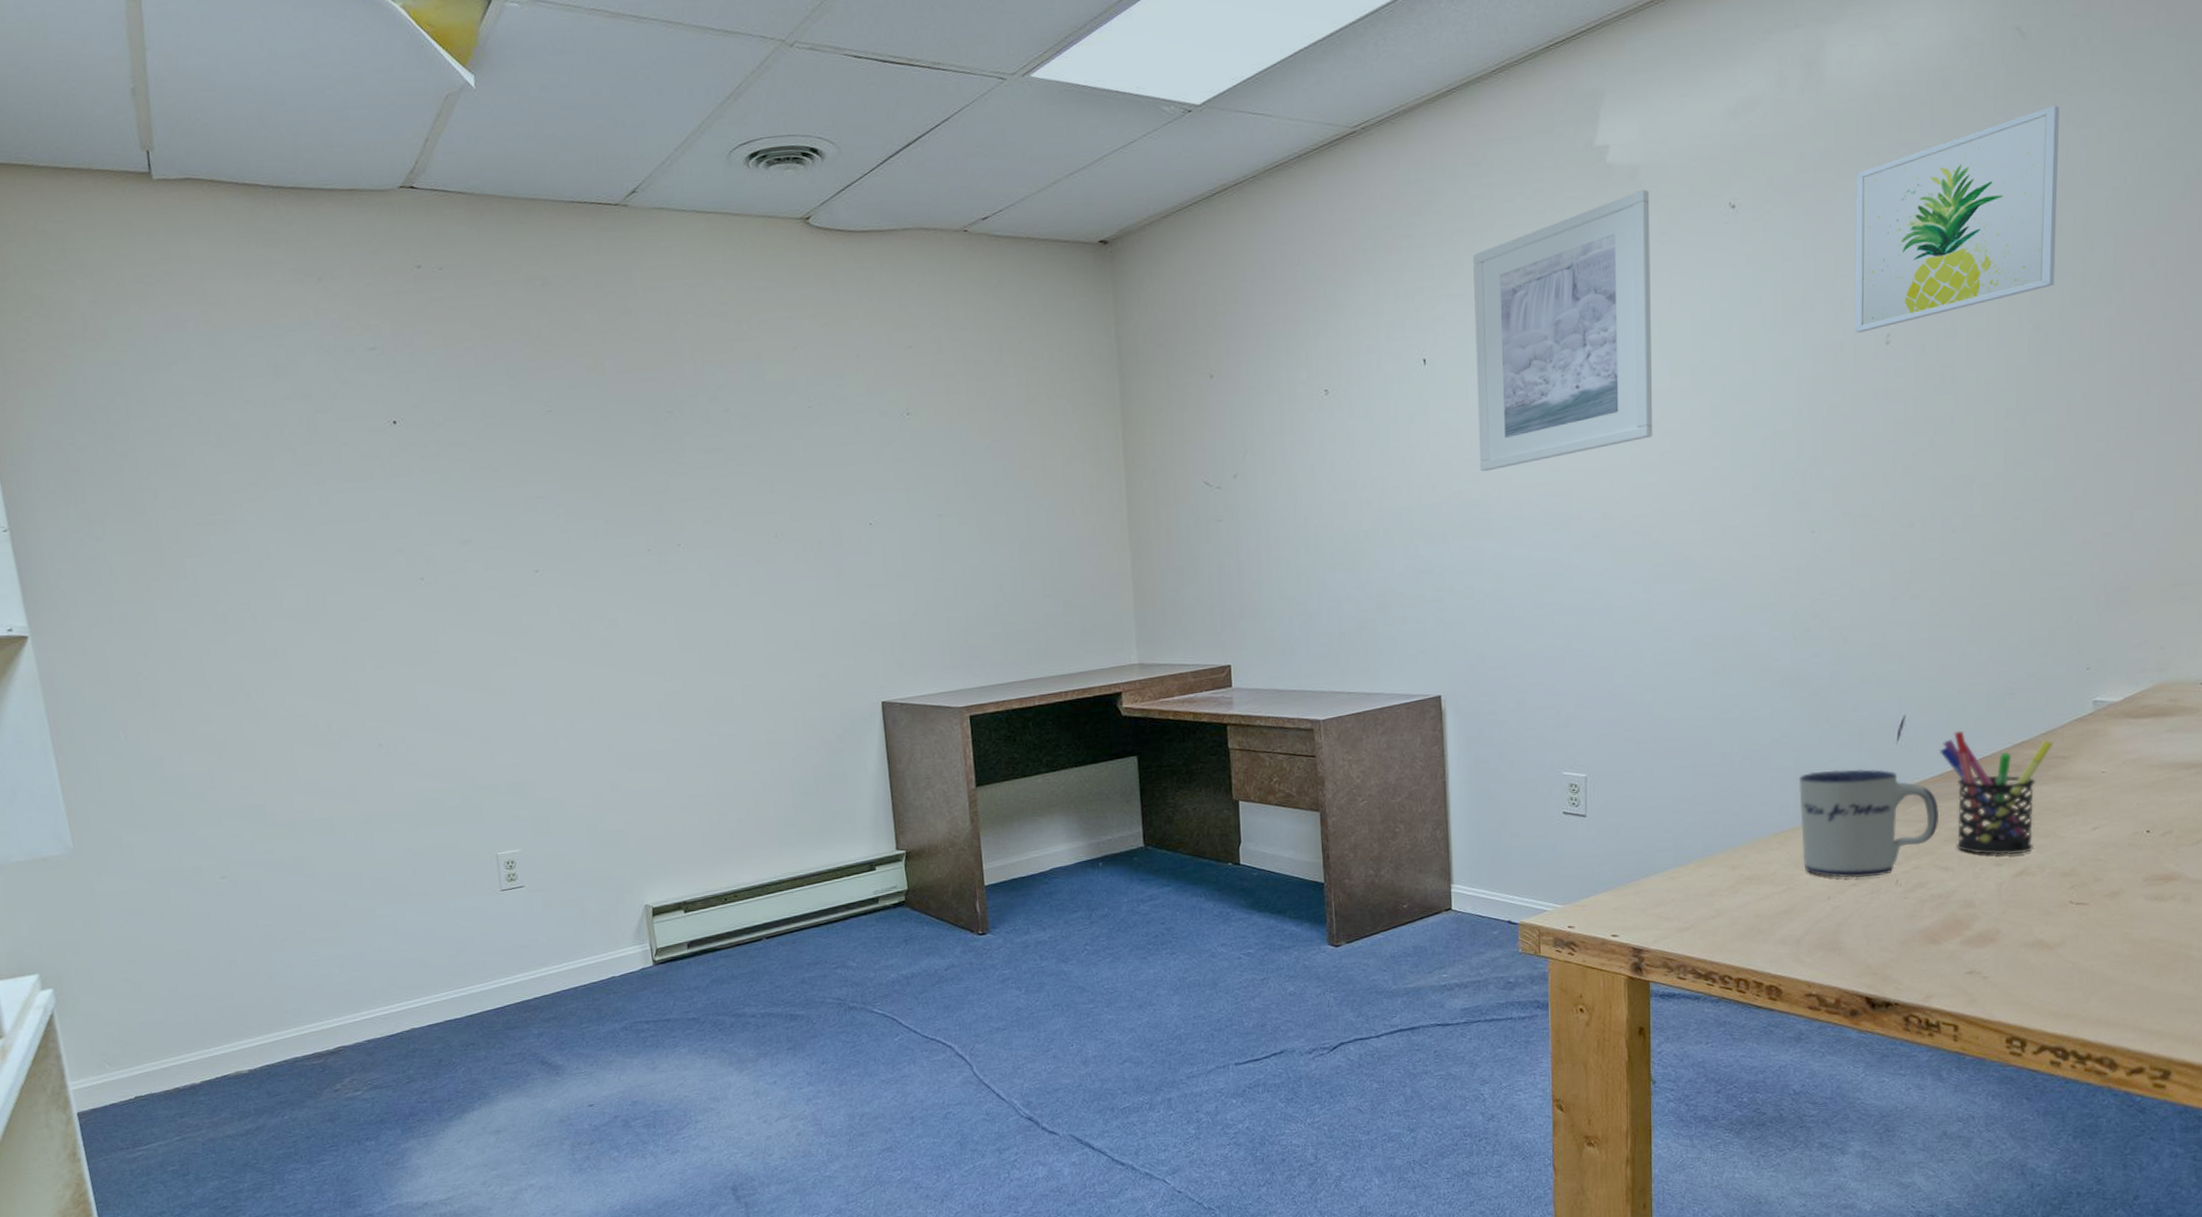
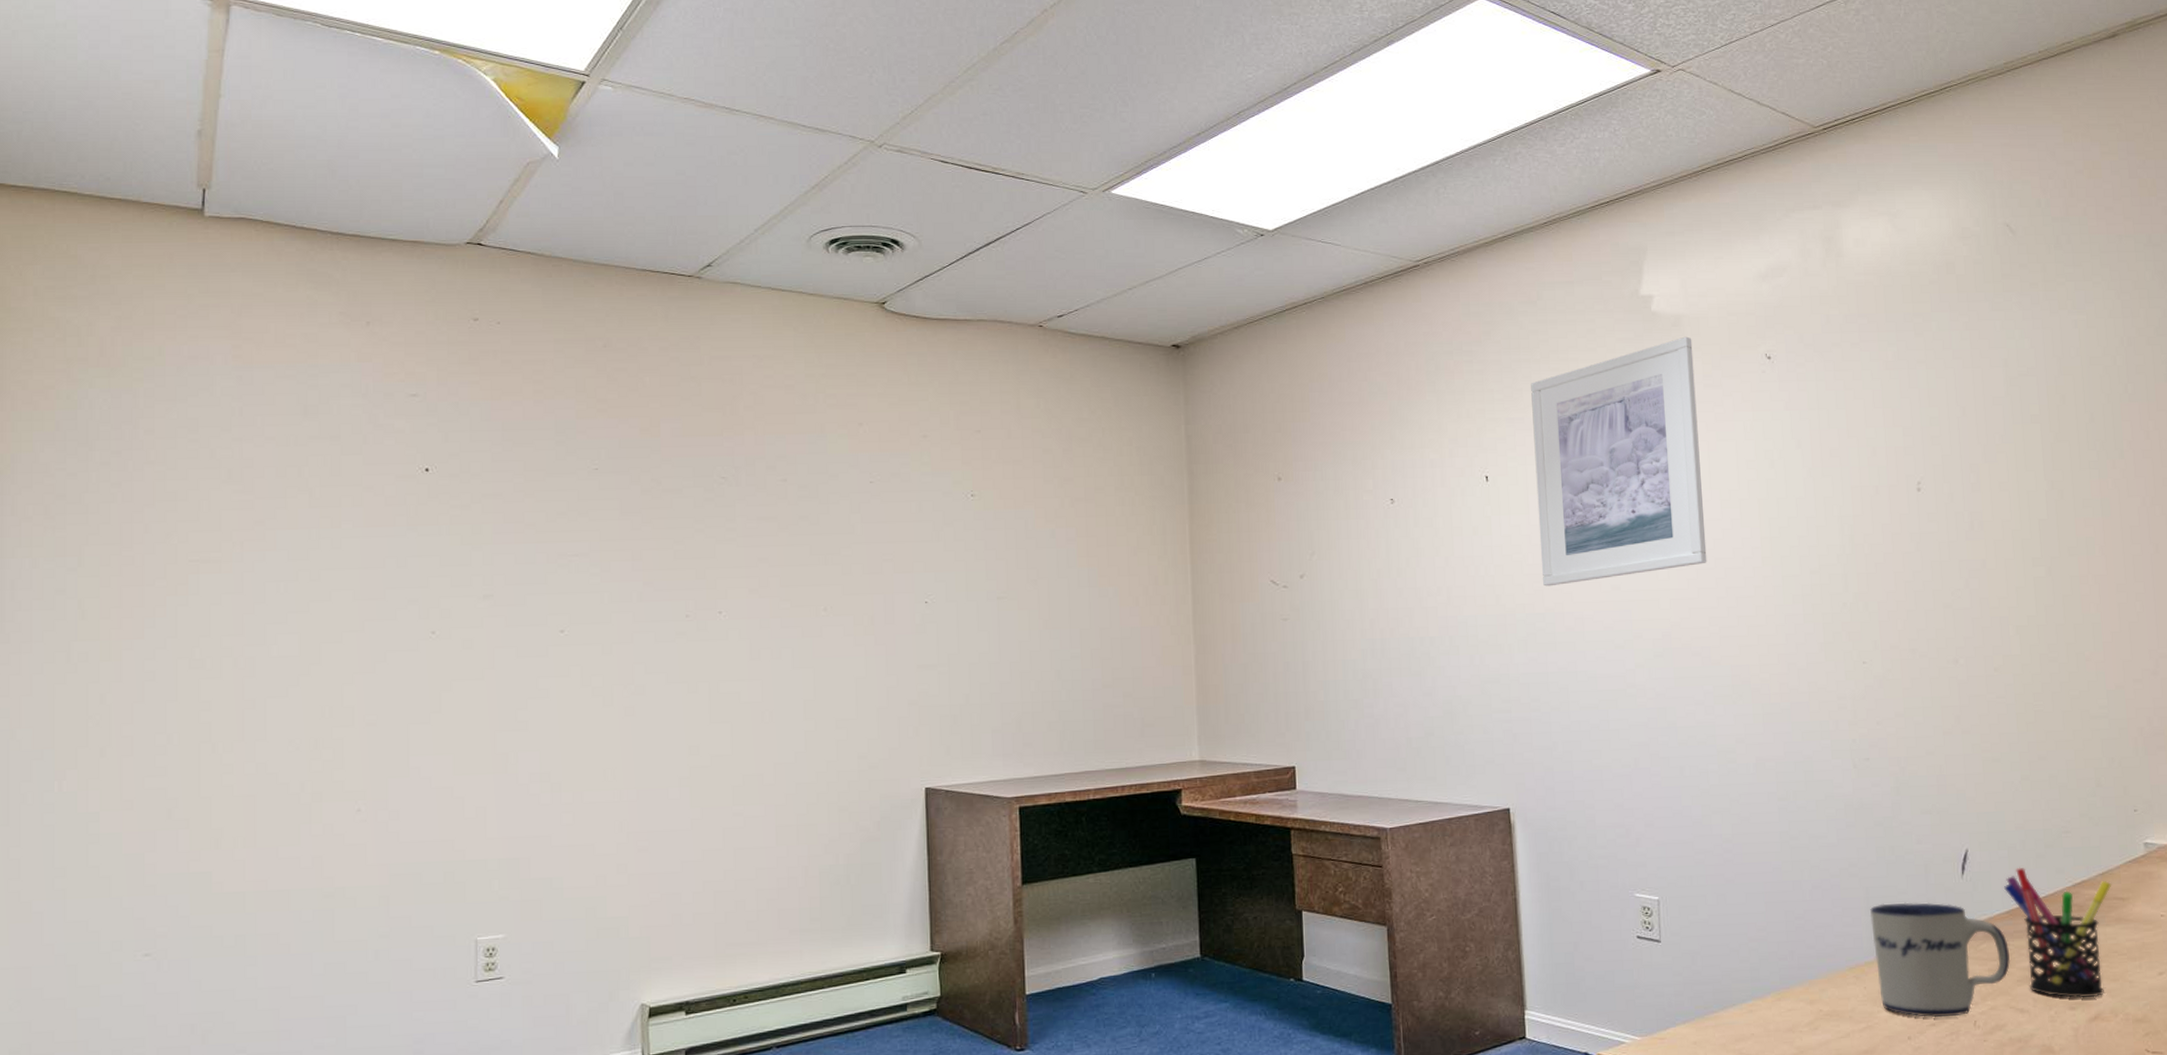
wall art: present [1854,105,2059,333] -> none [1877,292,2063,479]

